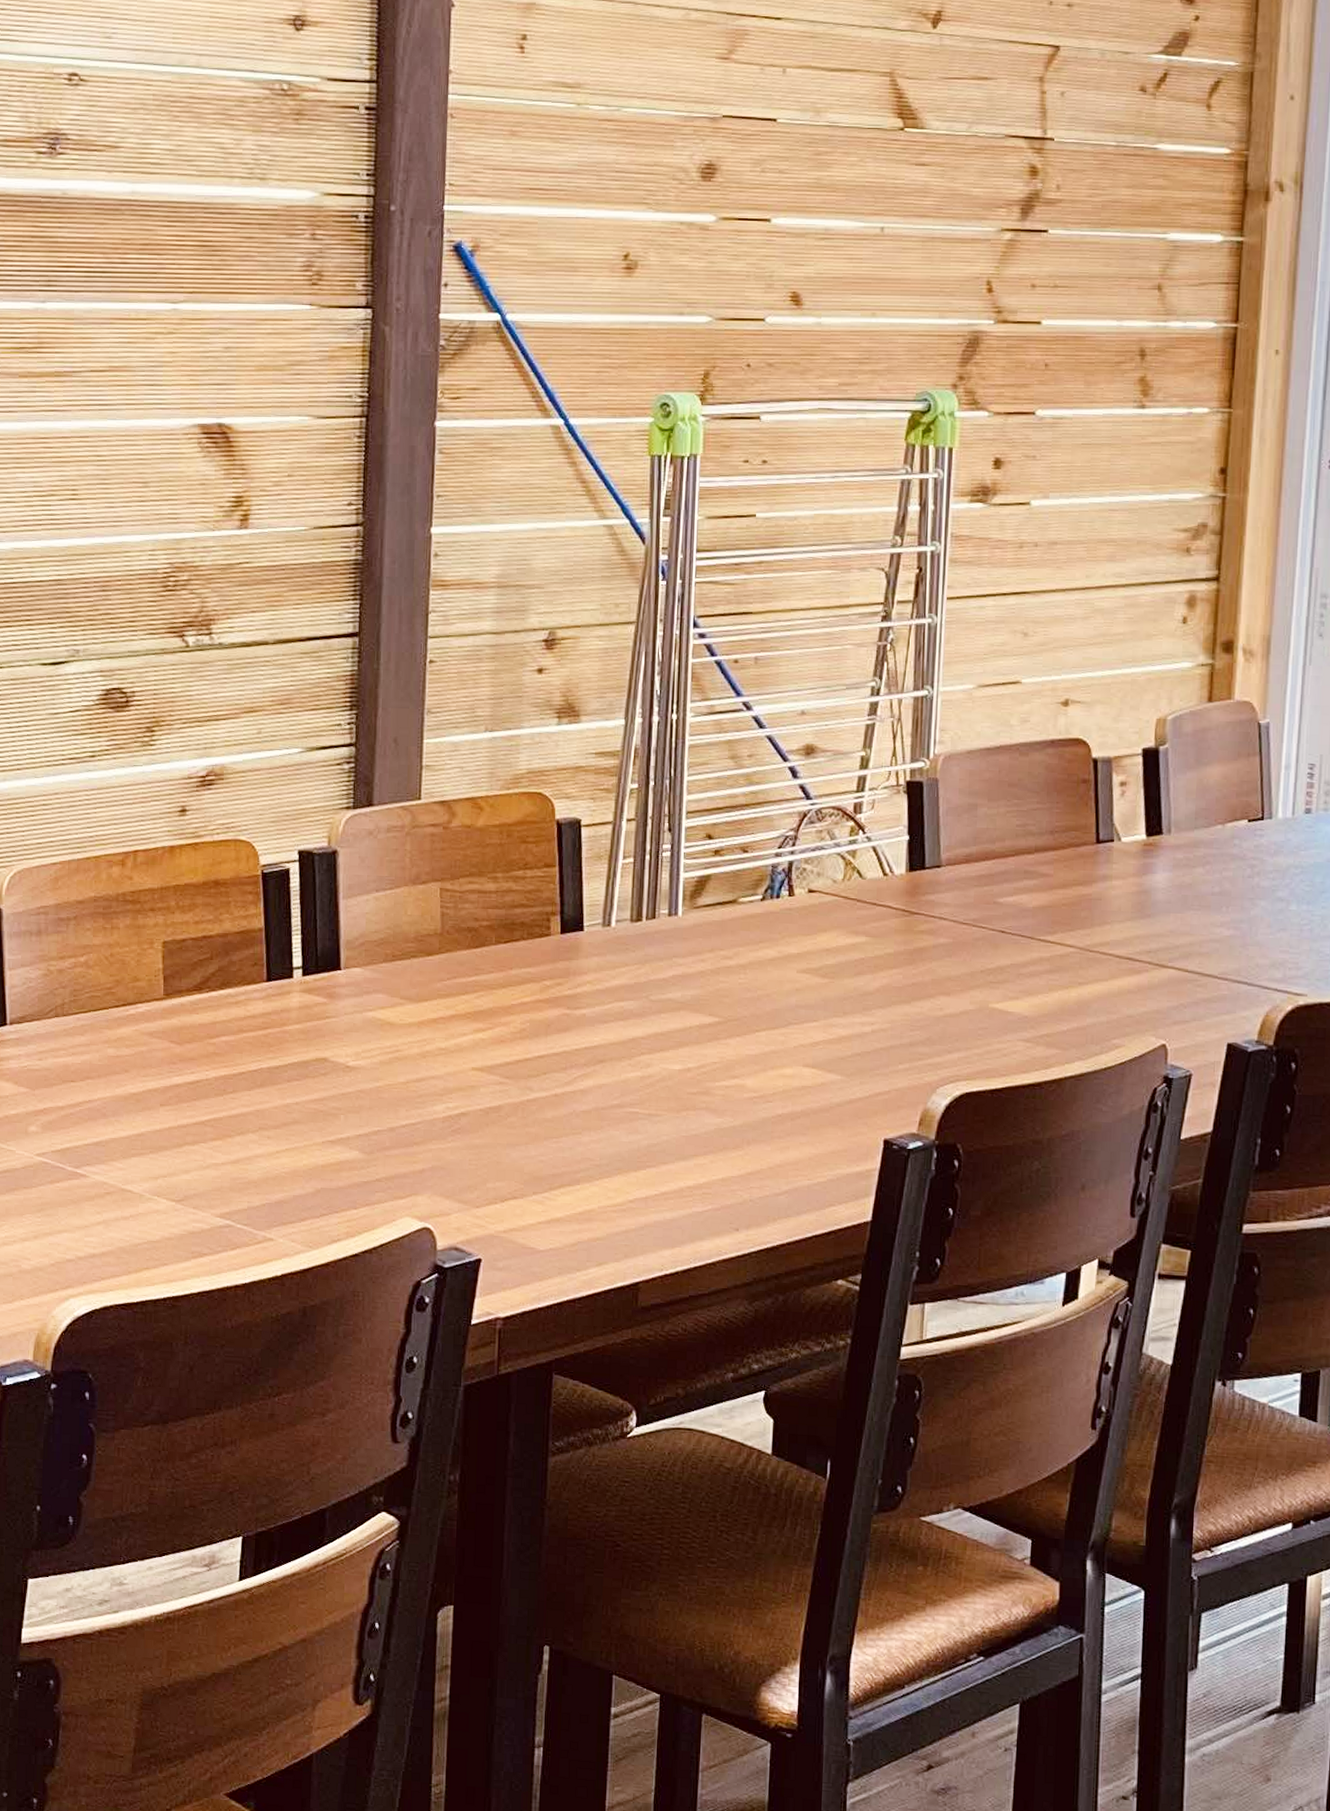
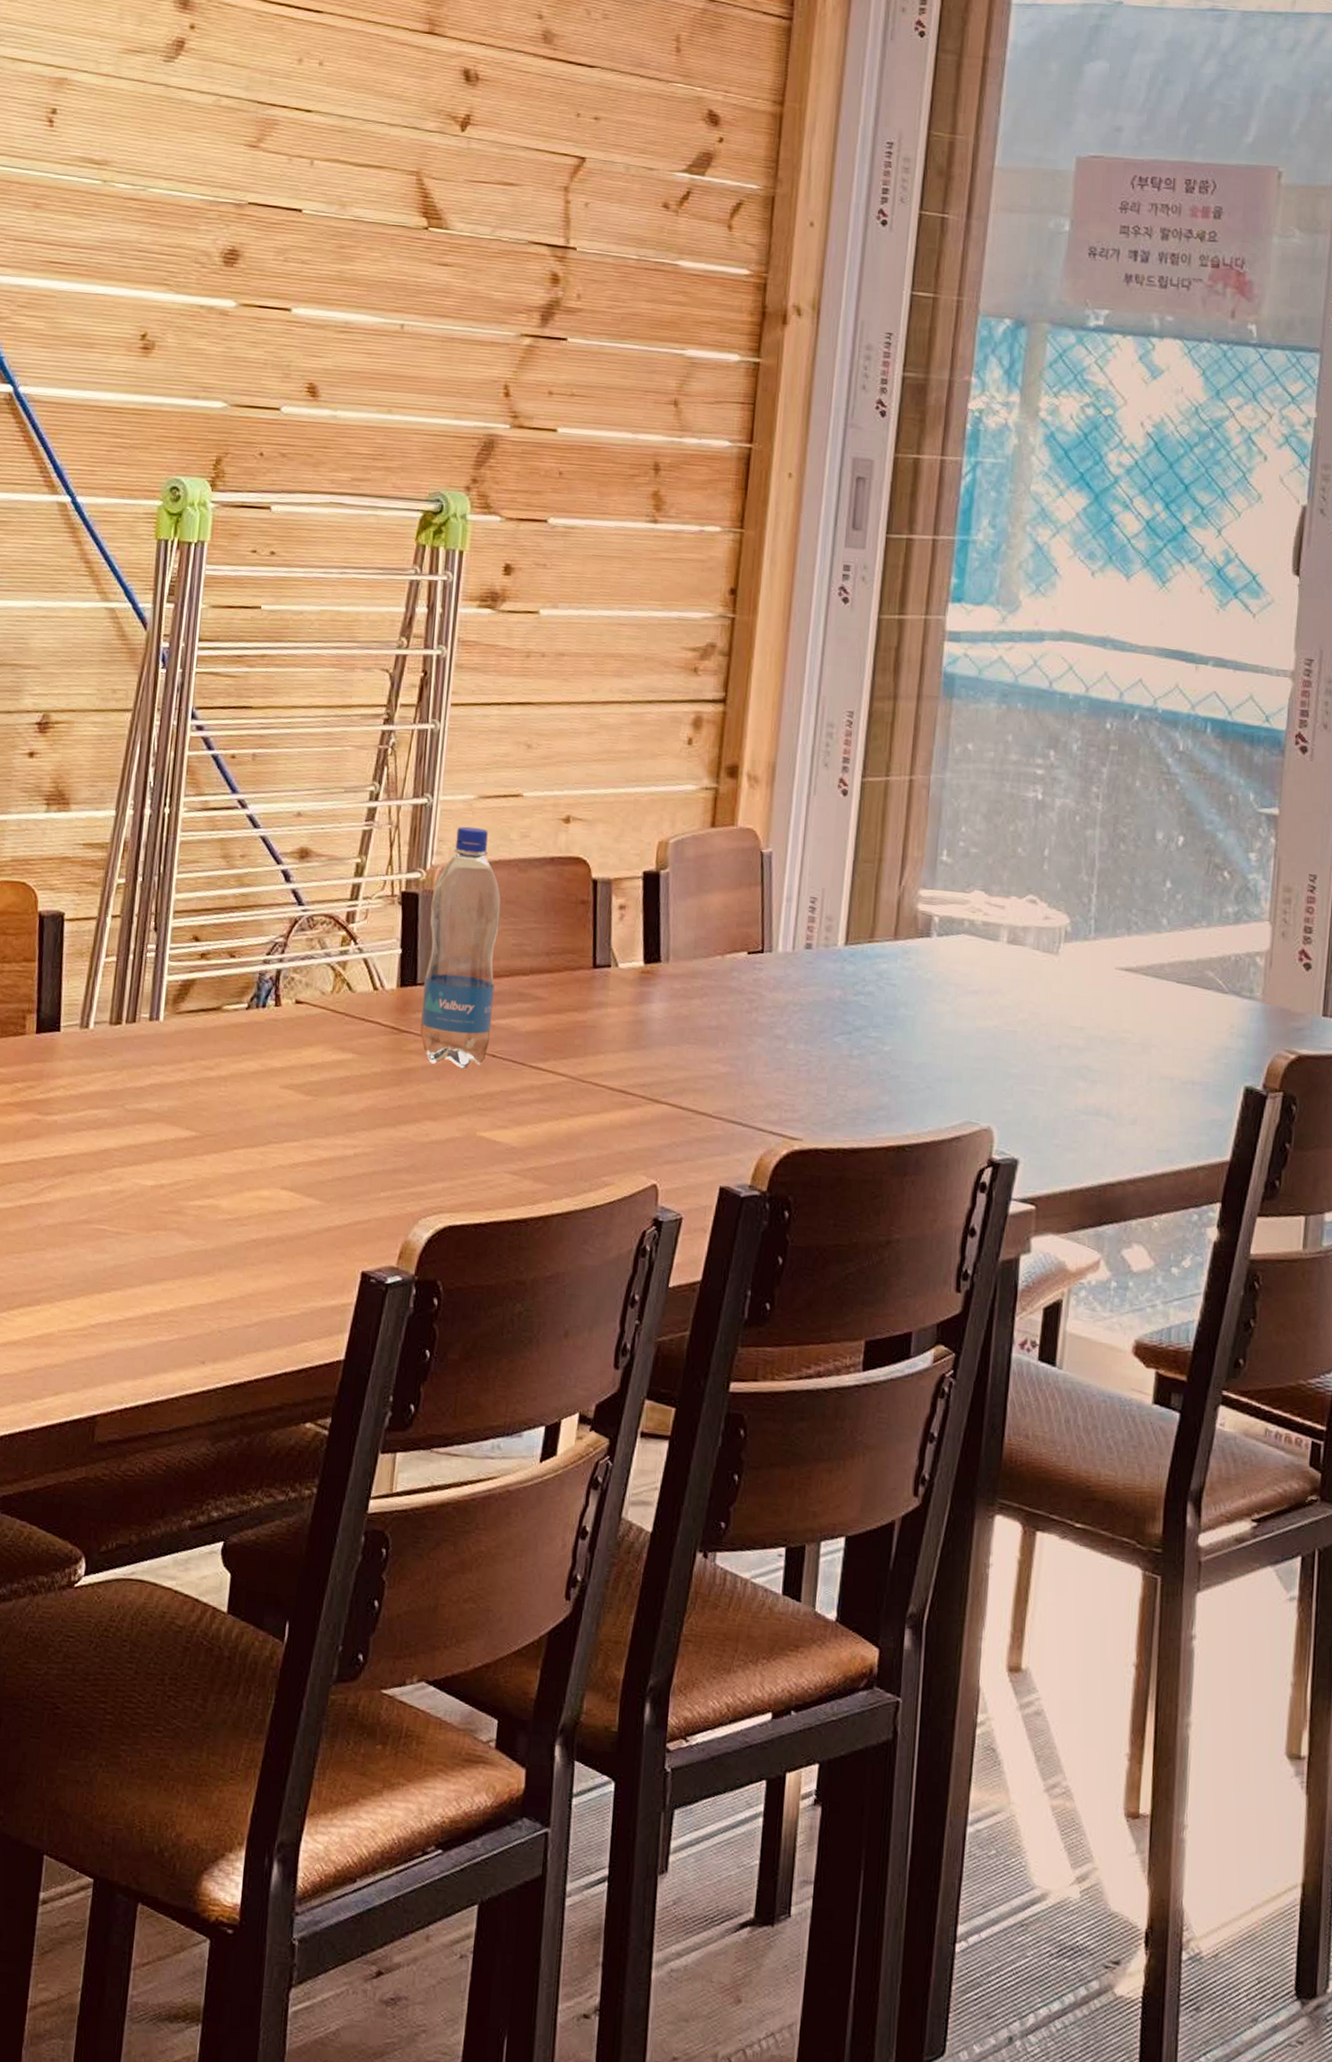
bottle: none [930,715,1004,945] -> present [420,826,501,1068]

